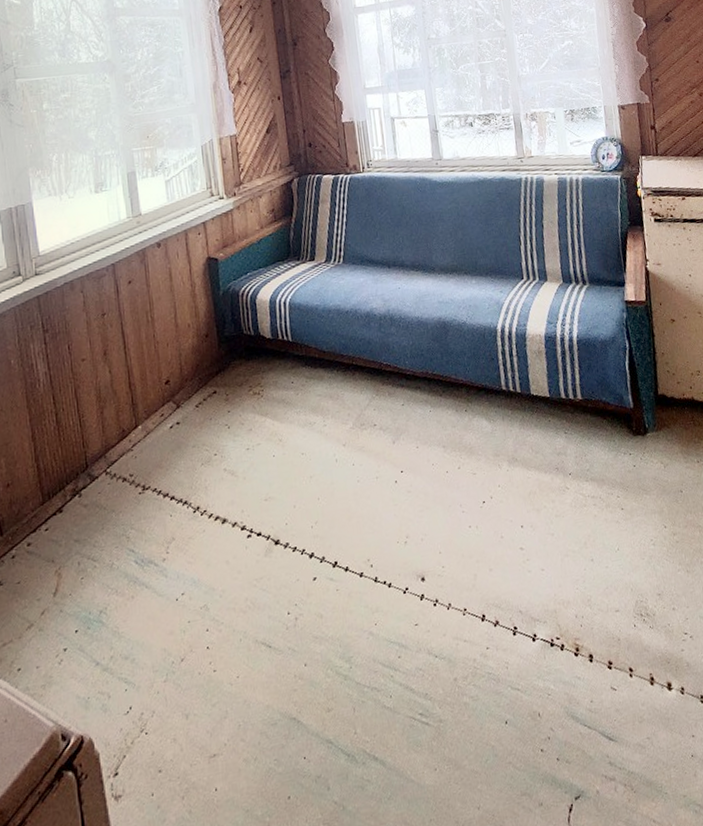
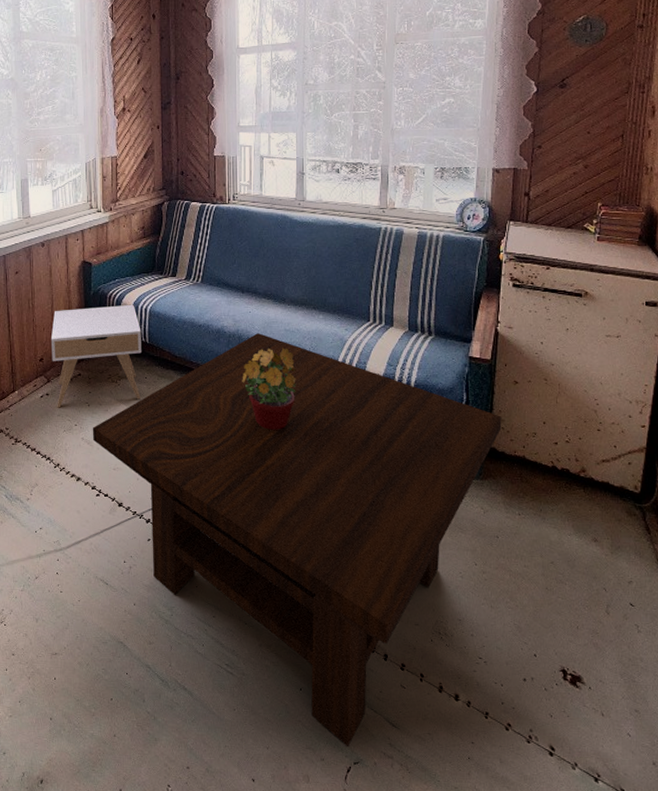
nightstand: none [177,299,289,438] -> present [51,304,142,408]
coffee table: none [235,310,667,781] -> present [92,333,502,748]
flowerpot: none [399,322,459,419] -> present [242,348,296,430]

